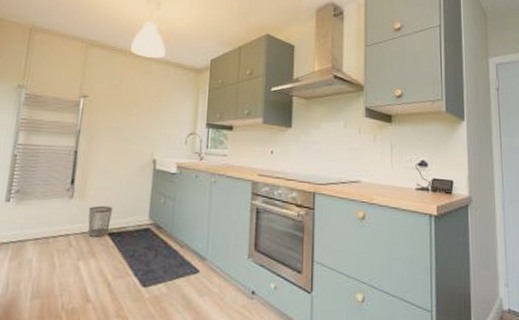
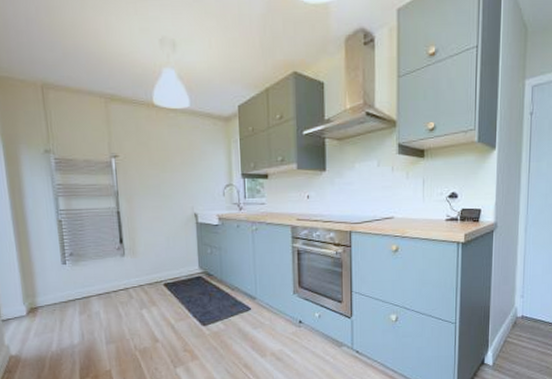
wastebasket: present [88,205,112,237] -> none [141,260,164,288]

